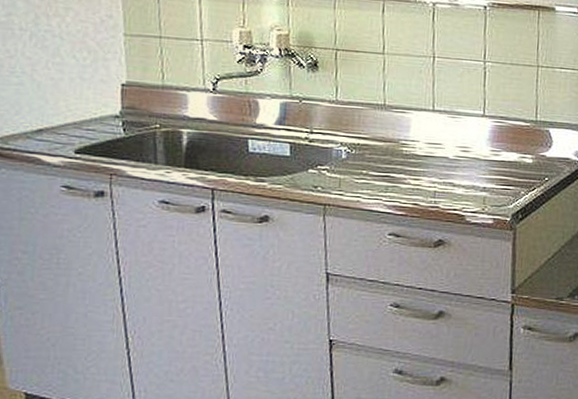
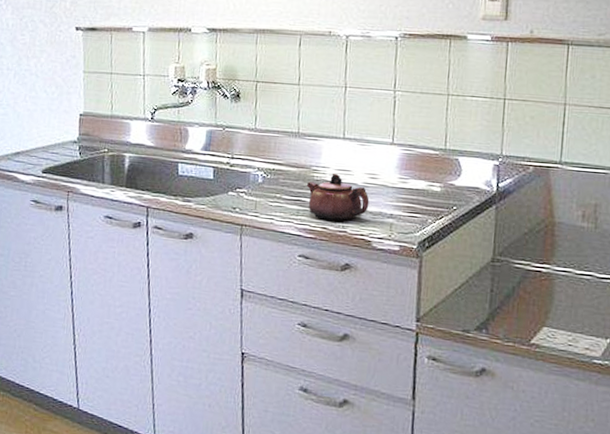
teapot: none [394,146,462,197] -> present [306,172,370,222]

